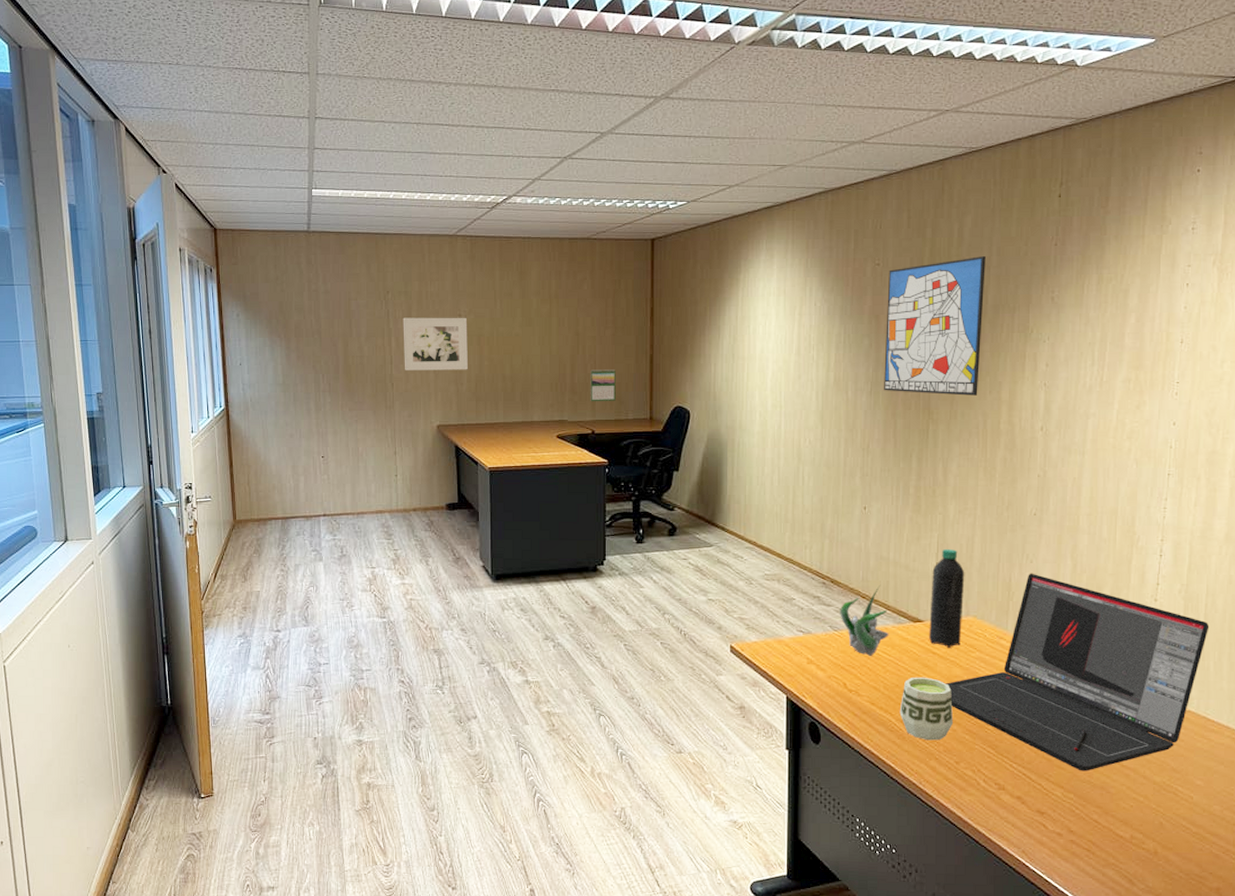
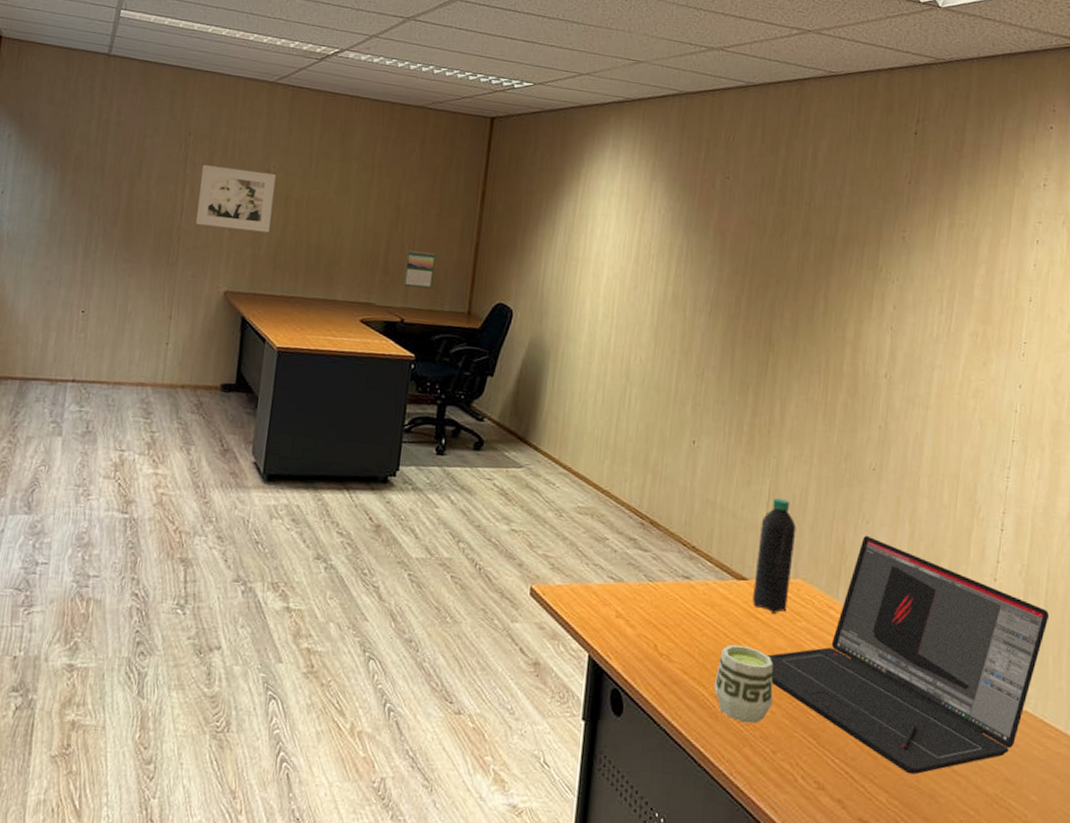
plant: present [840,585,889,656] -> none [657,533,710,615]
wall art: present [884,256,986,396] -> none [724,183,839,331]

